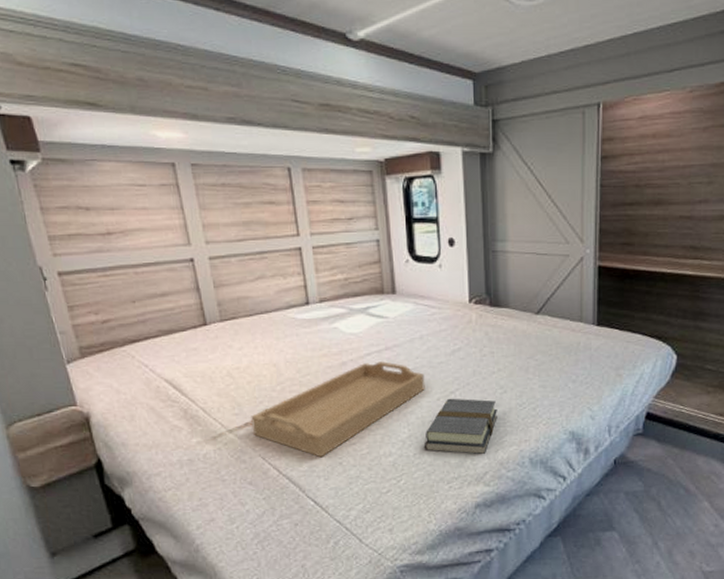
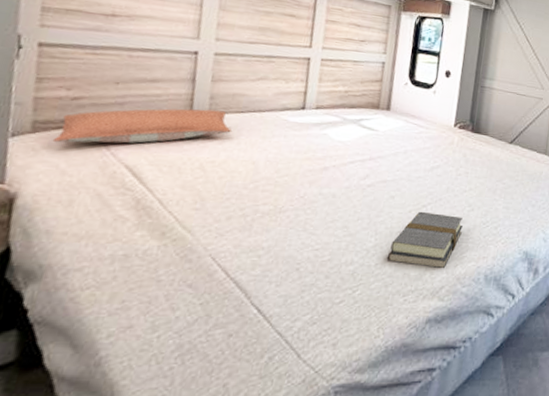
pillow: none [99,316,247,365] -> present [52,108,233,144]
serving tray: present [251,361,425,458] -> none [210,170,402,262]

